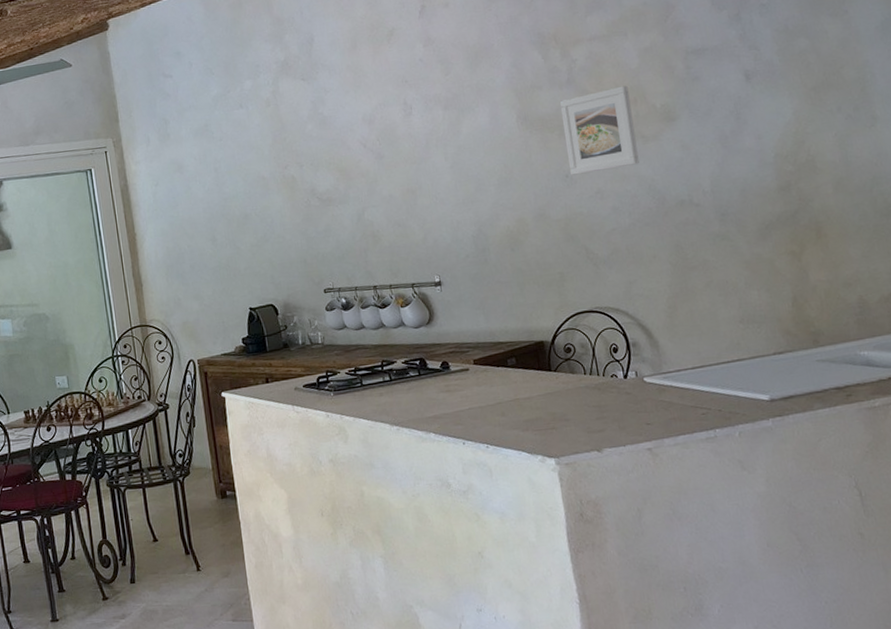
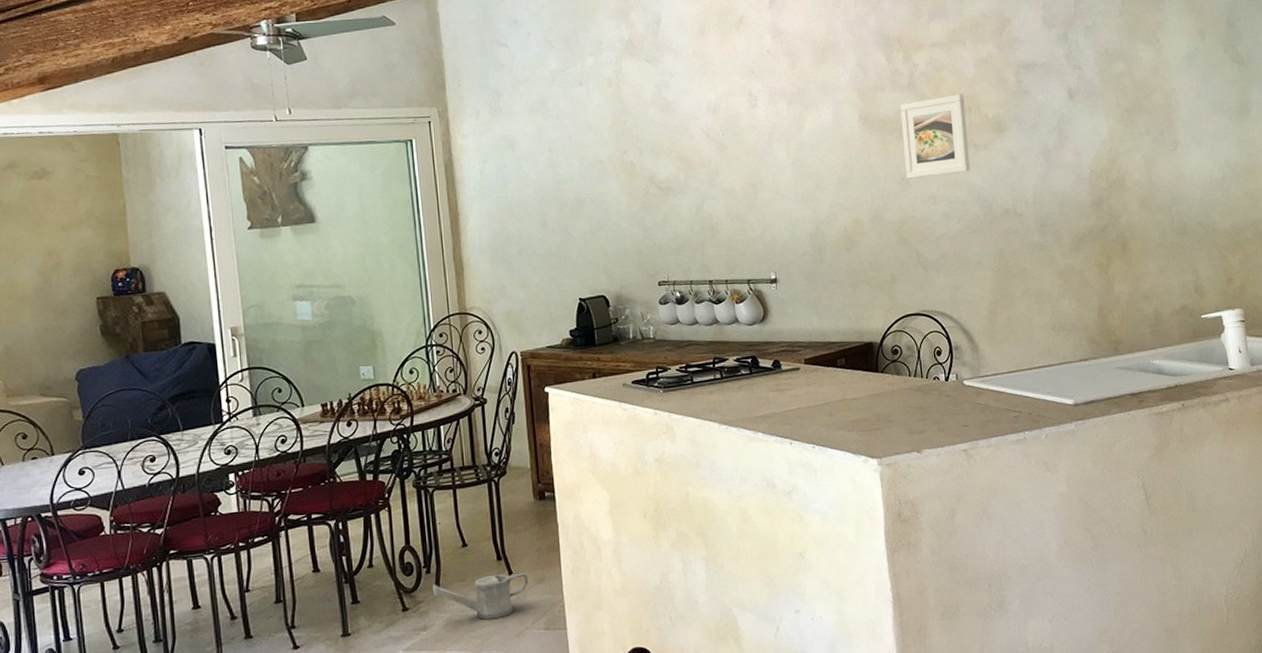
watering can: none [128,566,215,610] -> present [432,572,528,619]

